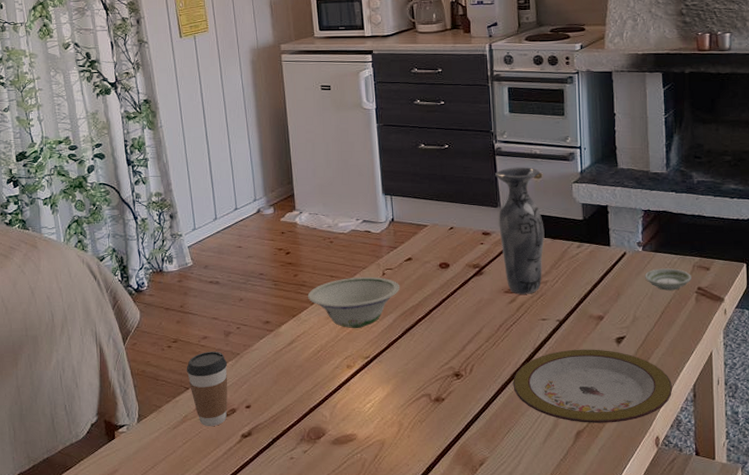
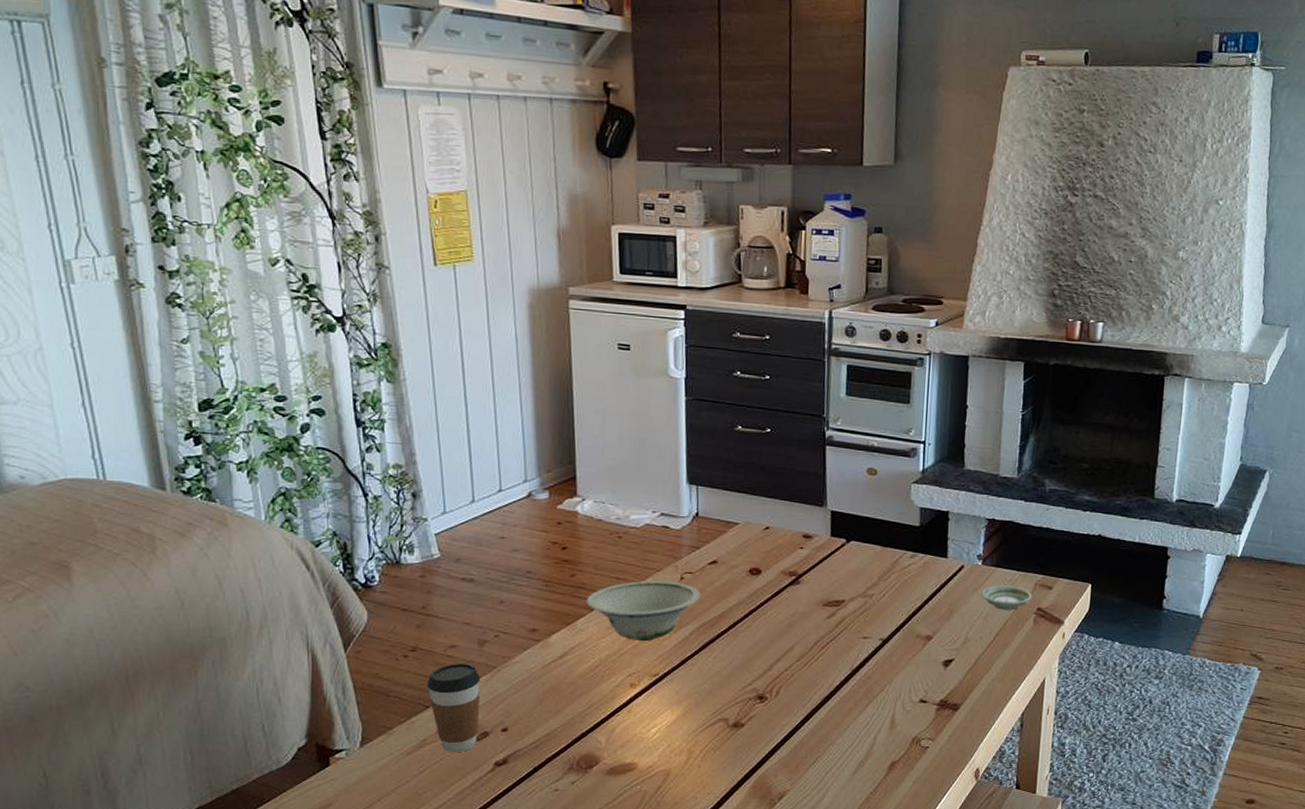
vase: present [495,167,545,294] -> none [823,460,877,609]
plate: present [513,349,673,423] -> none [824,672,1000,754]

